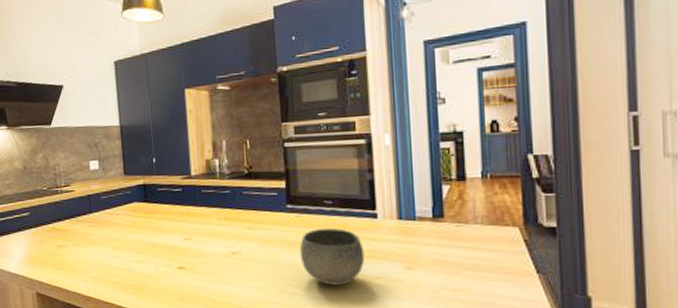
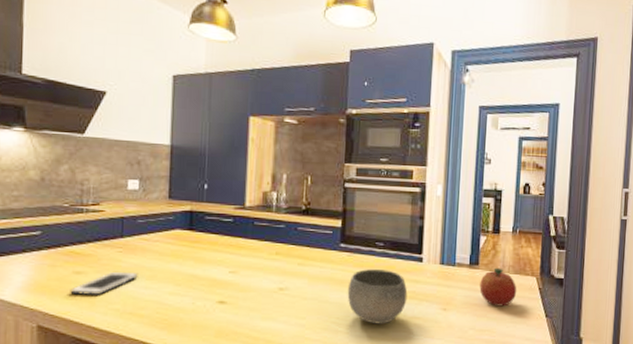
cell phone: none [56,243,108,265] -> present [70,271,138,295]
fruit: none [447,219,496,263] -> present [479,267,517,307]

